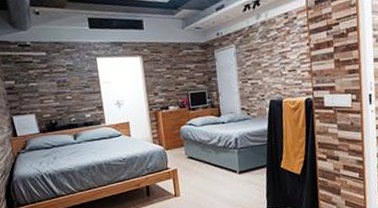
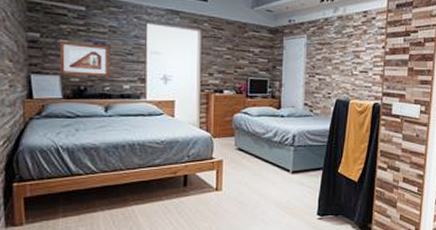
picture frame: none [30,83,73,113] -> present [59,41,110,77]

